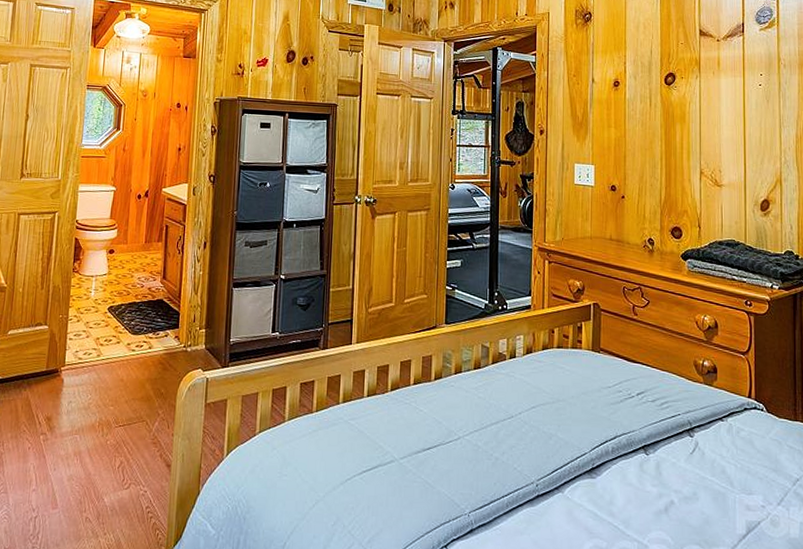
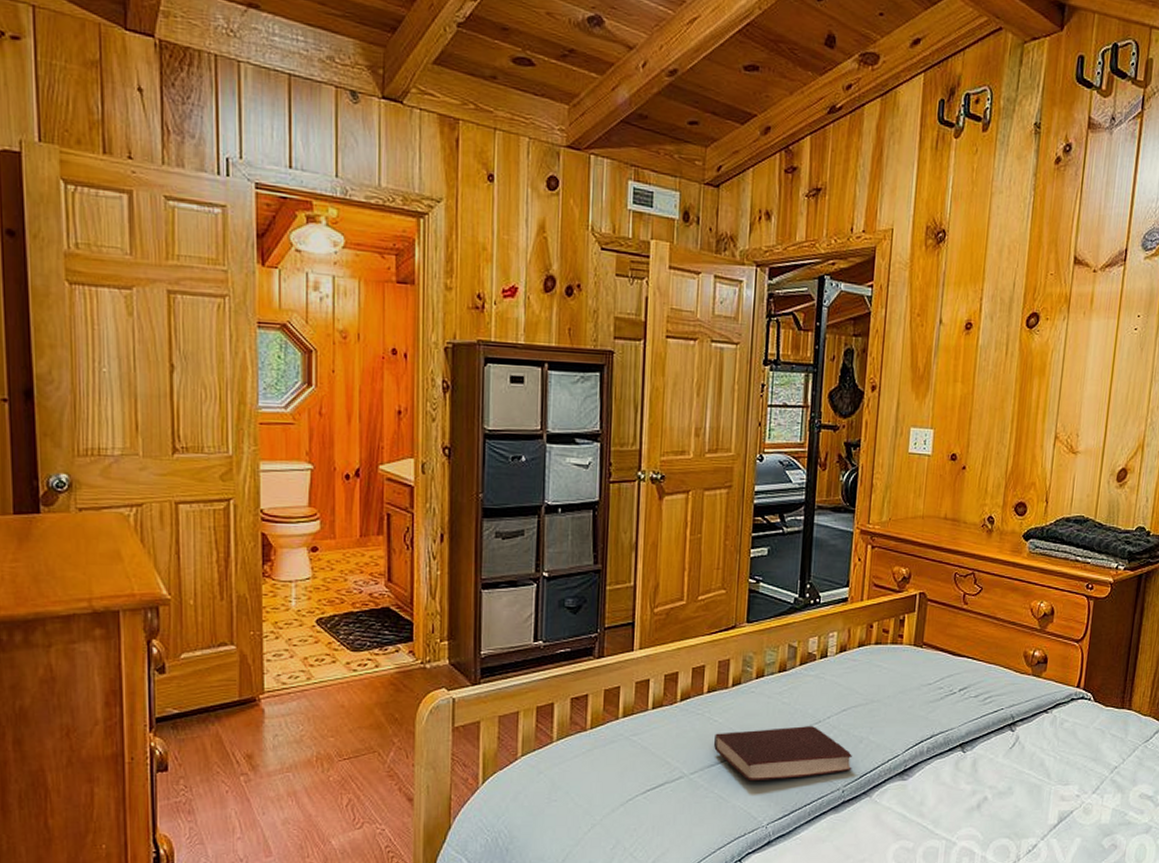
book: none [419,420,544,470] -> present [713,726,852,780]

